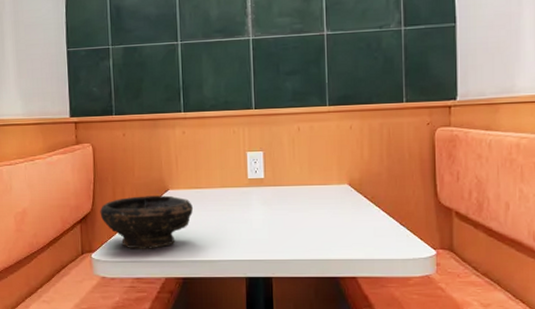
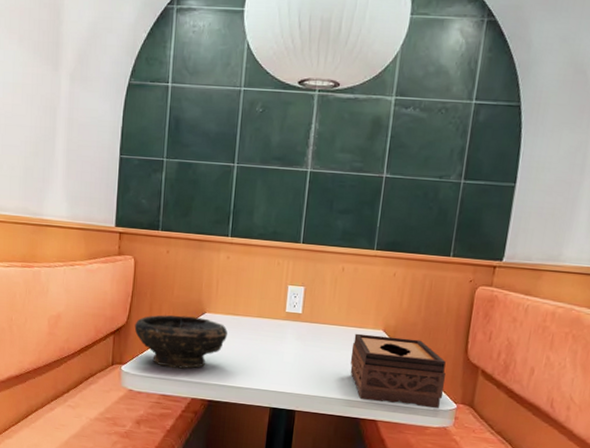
tissue box: none [319,189,421,258] -> present [350,333,446,409]

